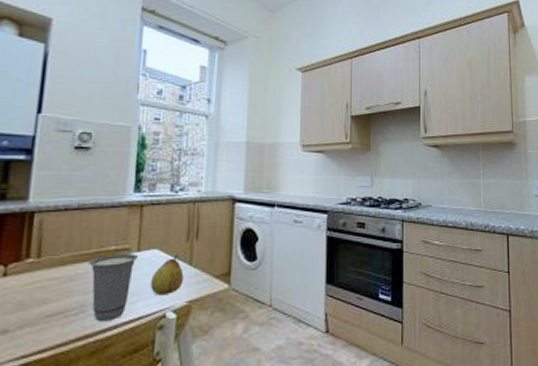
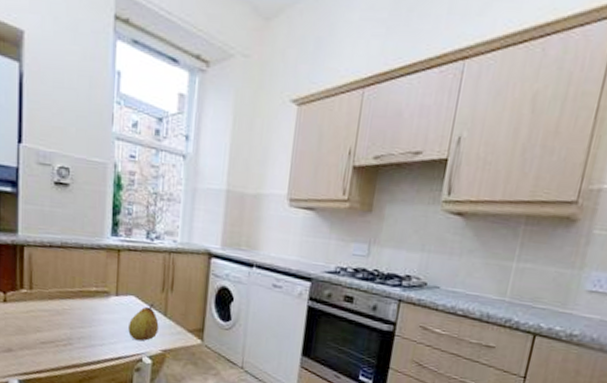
cup: present [89,254,139,322] -> none [73,295,117,356]

